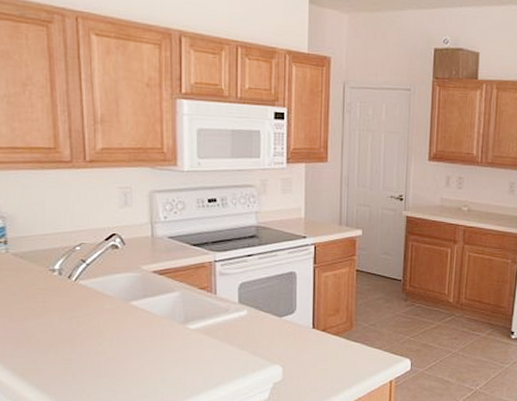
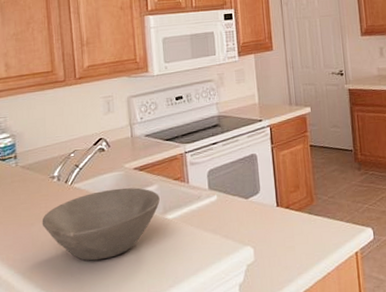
bowl: none [38,291,181,364] -> present [41,187,160,261]

